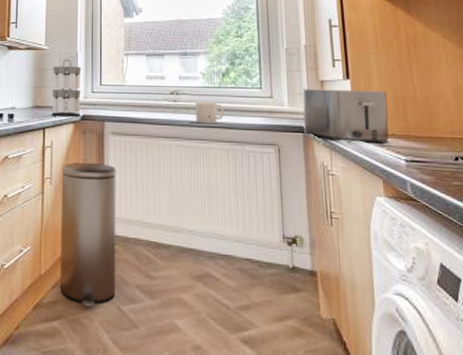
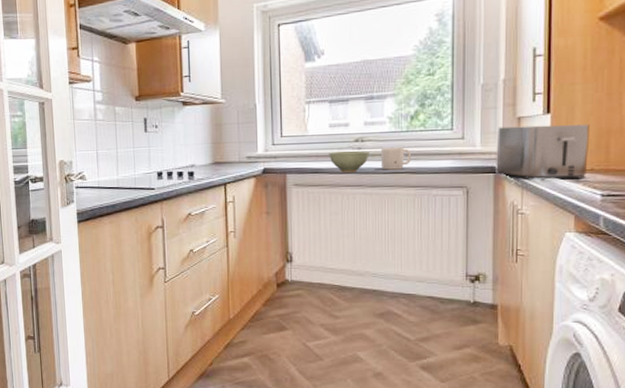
spice rack: present [51,59,82,118] -> none [230,111,262,172]
pedal bin: present [59,162,116,307] -> none [244,215,302,344]
bowl: none [146,103,185,124] -> present [329,151,371,173]

